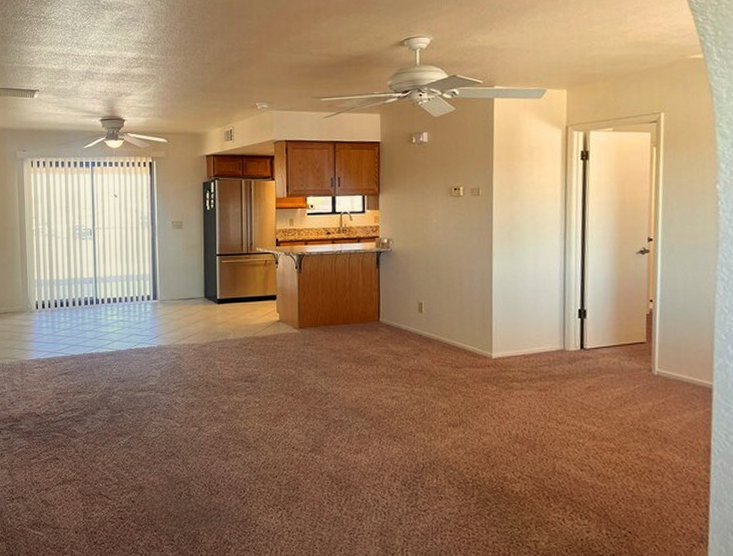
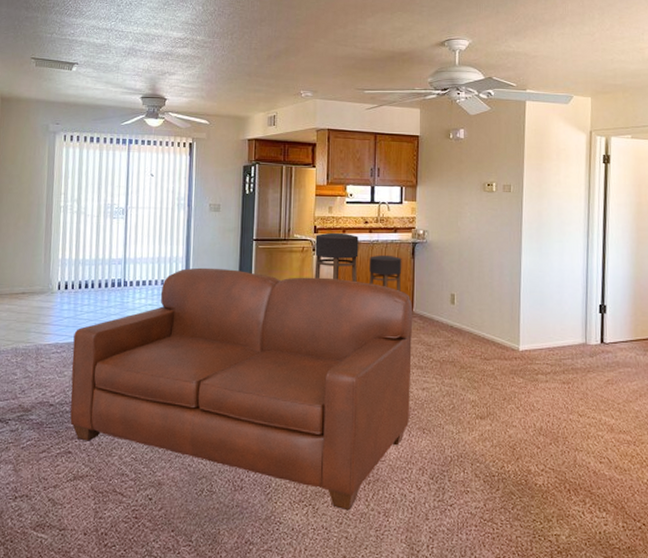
sofa: none [53,284,380,513] -> present [70,267,413,509]
bar stool: none [278,244,322,293] -> present [314,232,359,282]
bar stool: none [333,265,367,302] -> present [369,254,402,291]

